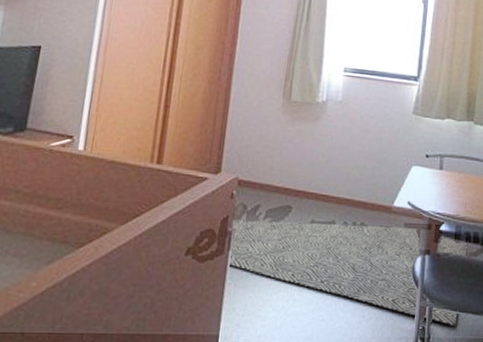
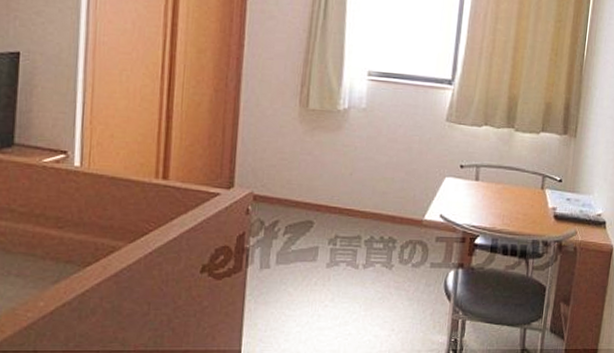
rug: present [227,220,469,325] -> none [246,236,506,337]

